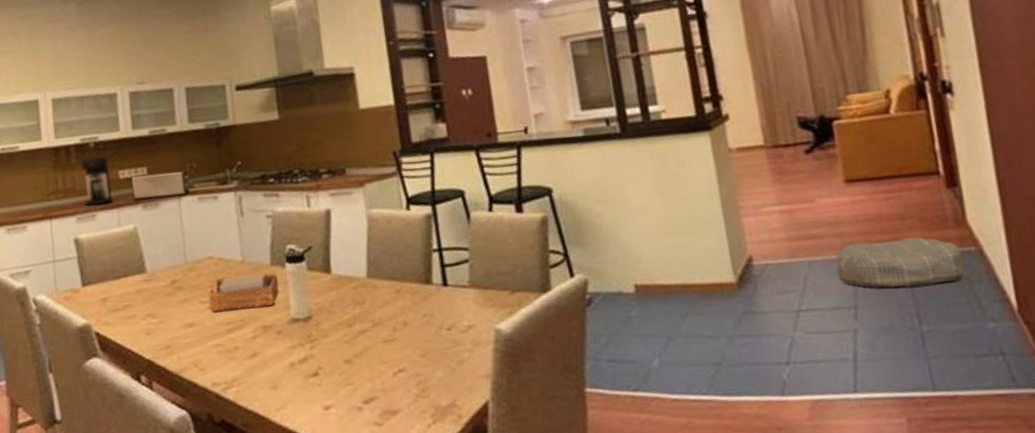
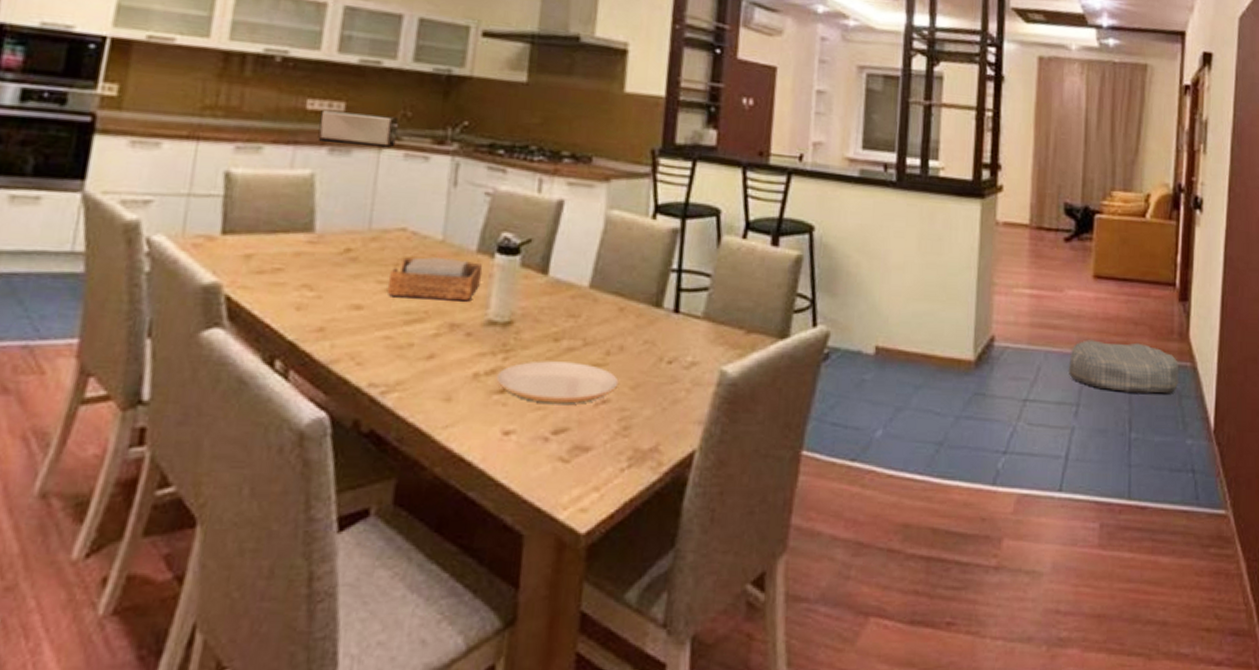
coffee maker: present [81,156,113,206] -> none [250,74,296,137]
plate: none [308,341,409,379] -> present [496,360,619,404]

